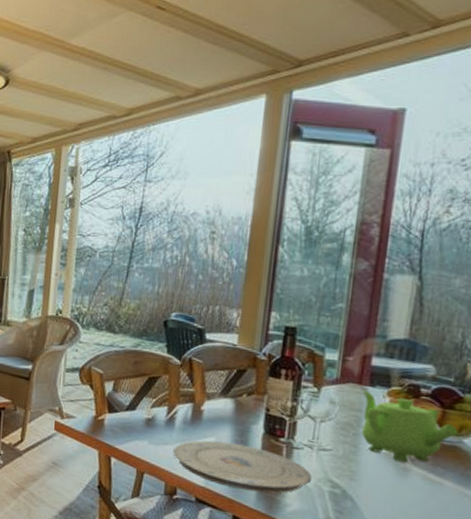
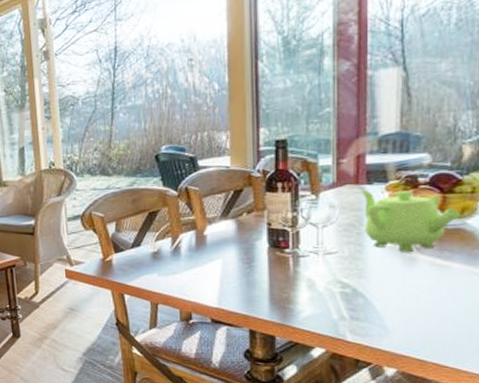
plate: present [173,440,312,493] -> none [183,261,320,304]

